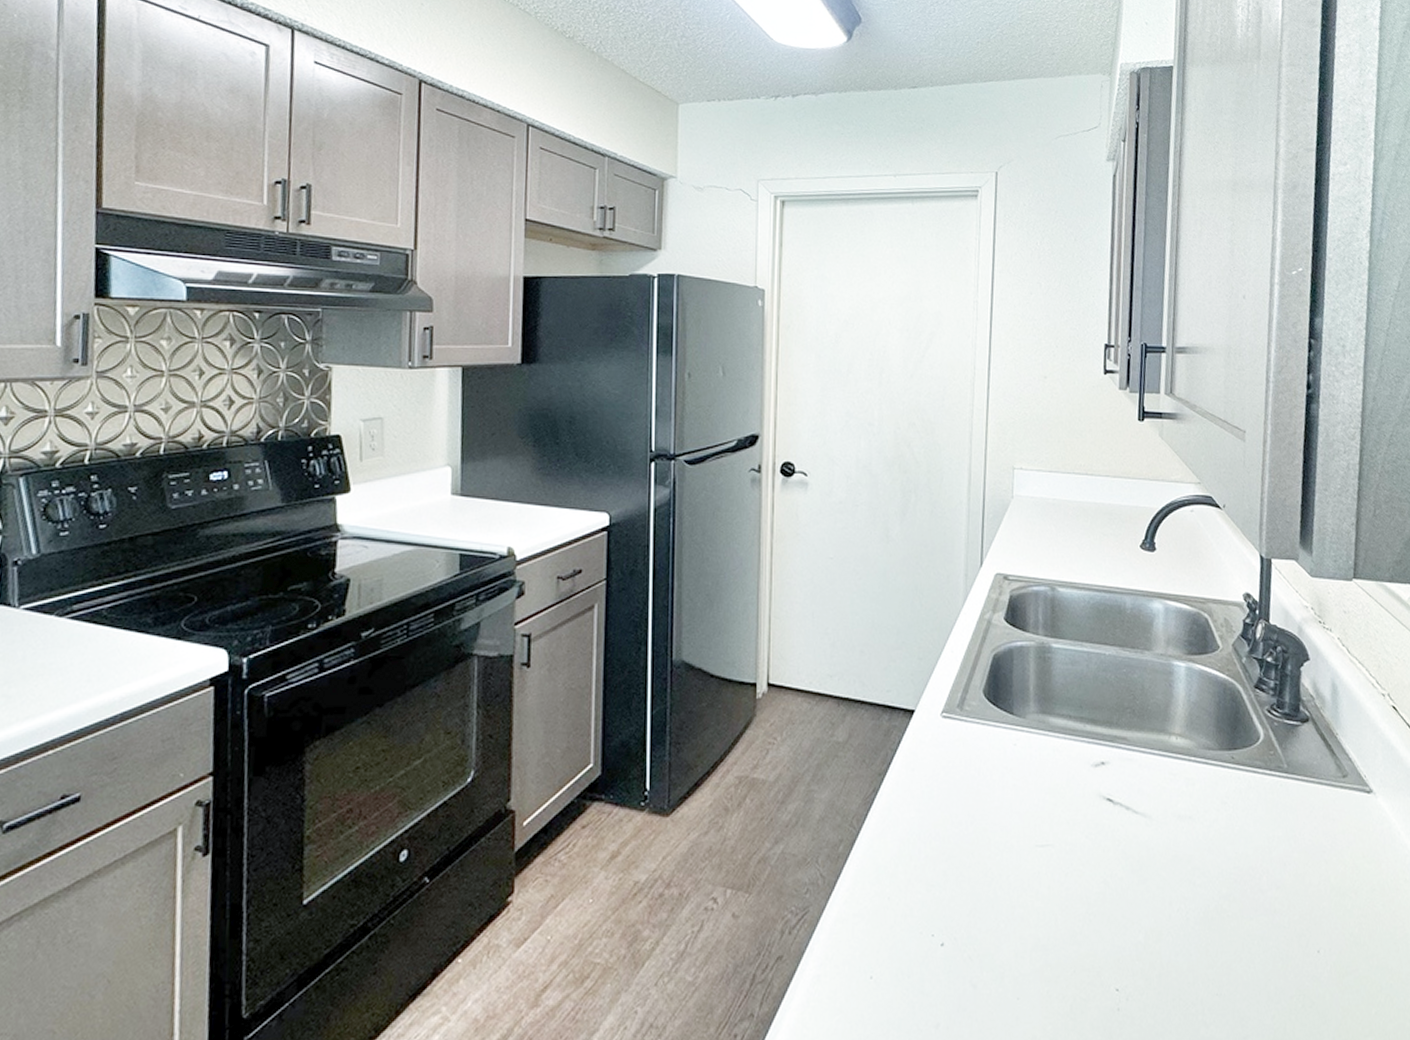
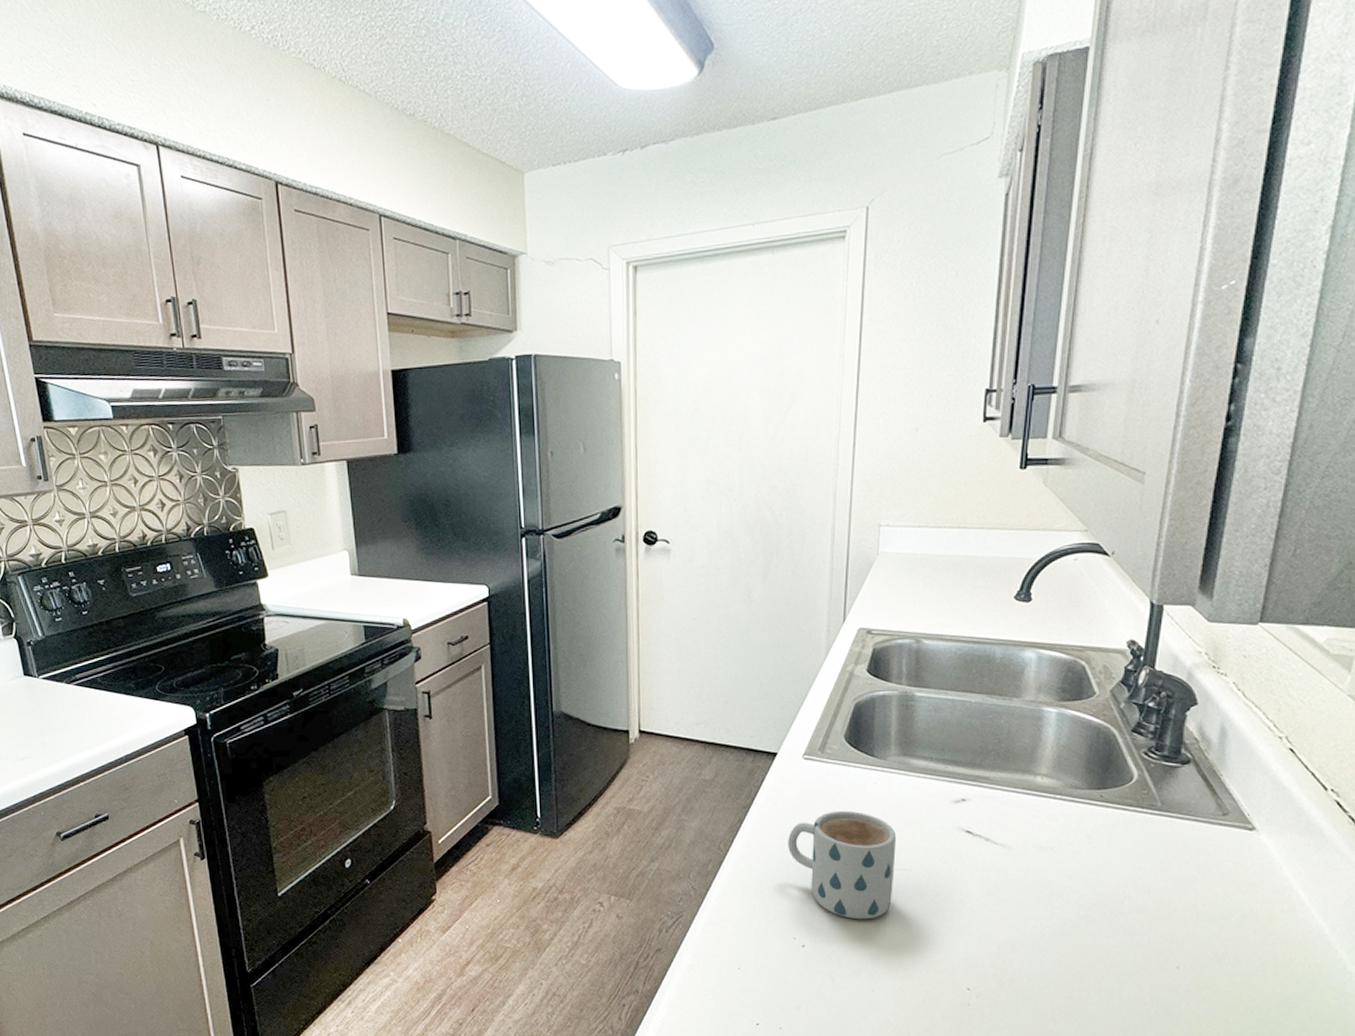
mug: none [926,776,1039,909] -> present [788,810,897,920]

